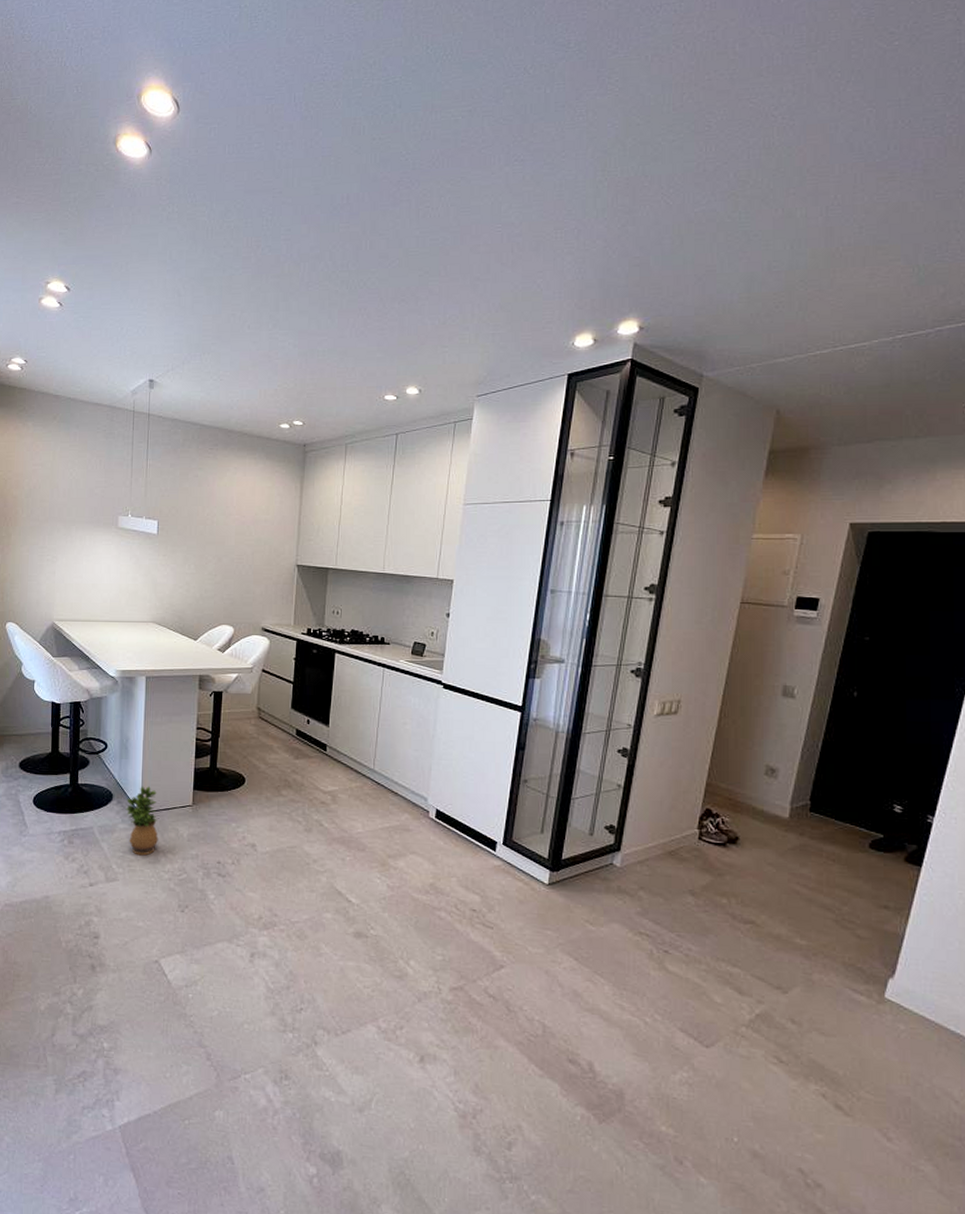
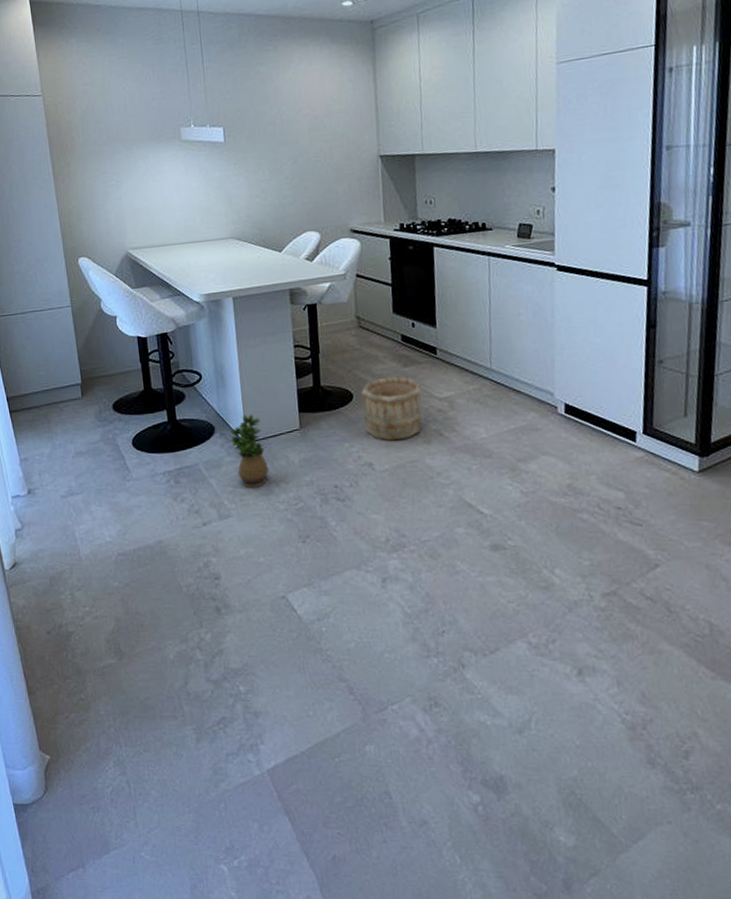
wooden bucket: none [253,766,309,826] -> present [361,376,422,441]

